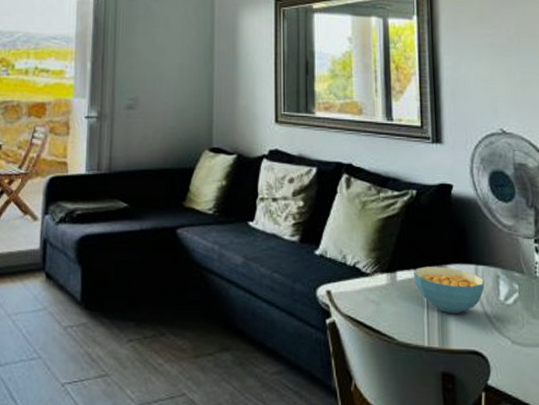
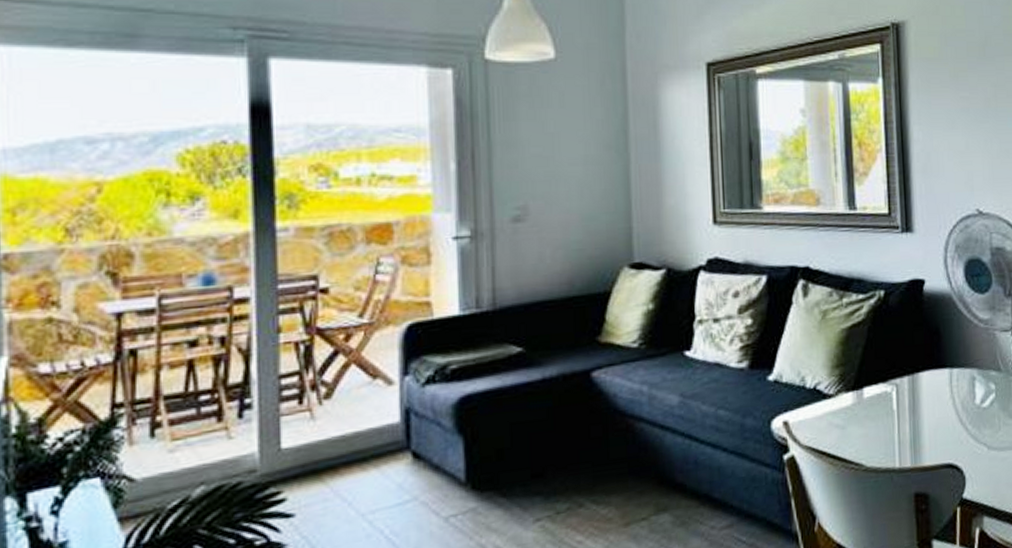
cereal bowl: present [414,267,485,314] -> none [883,375,960,428]

